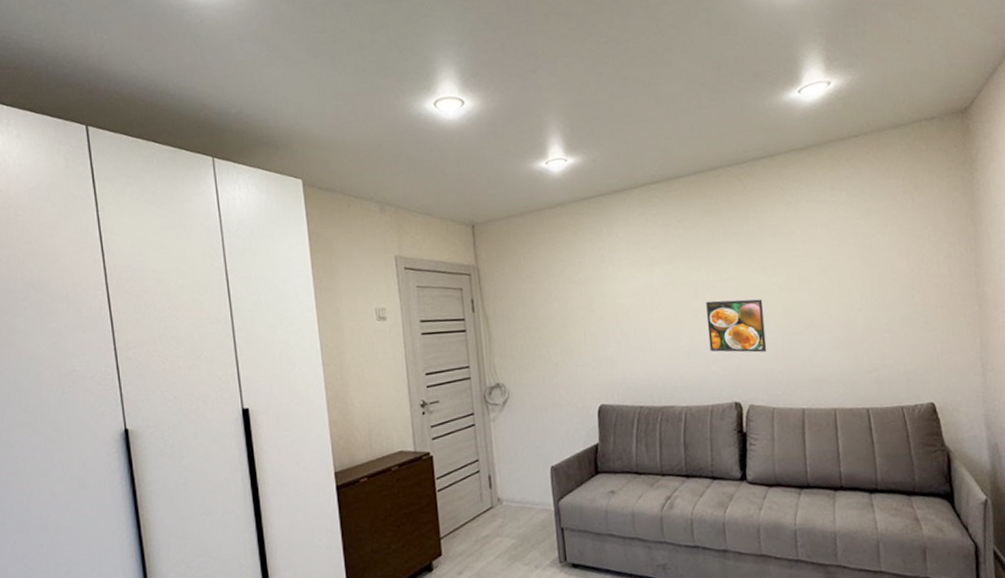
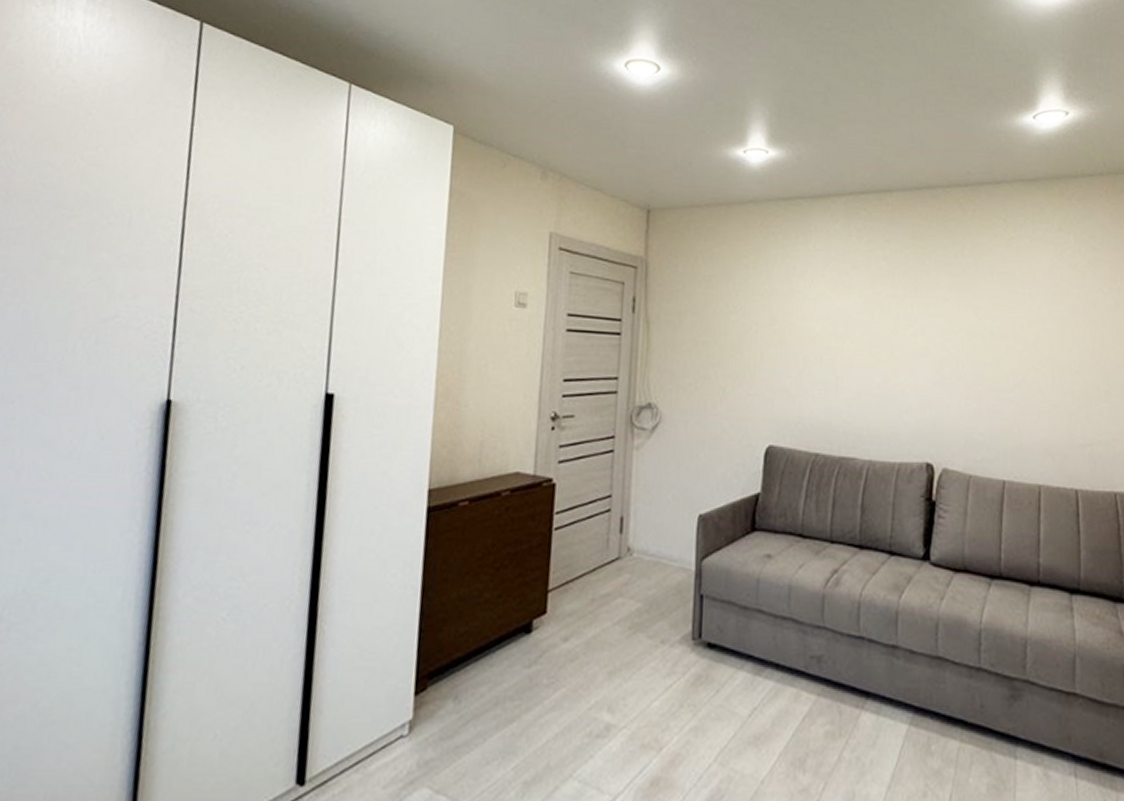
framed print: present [706,299,767,353] -> none [905,338,971,407]

